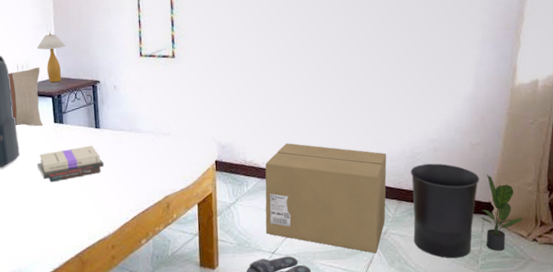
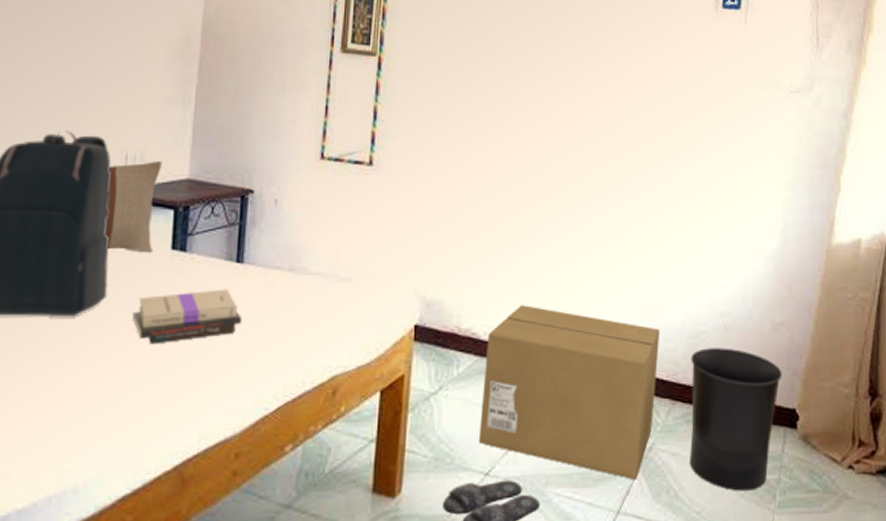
table lamp: present [37,30,66,83] -> none [163,107,209,187]
potted plant: present [479,174,524,251] -> none [780,367,837,482]

